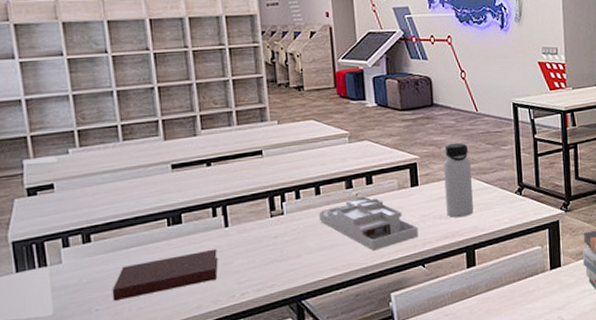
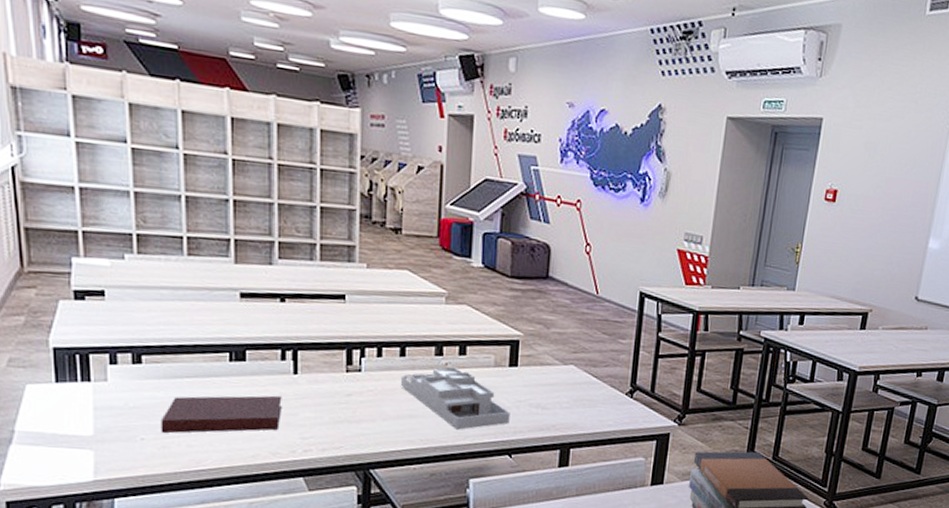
water bottle: present [443,142,474,218] -> none [545,325,582,411]

